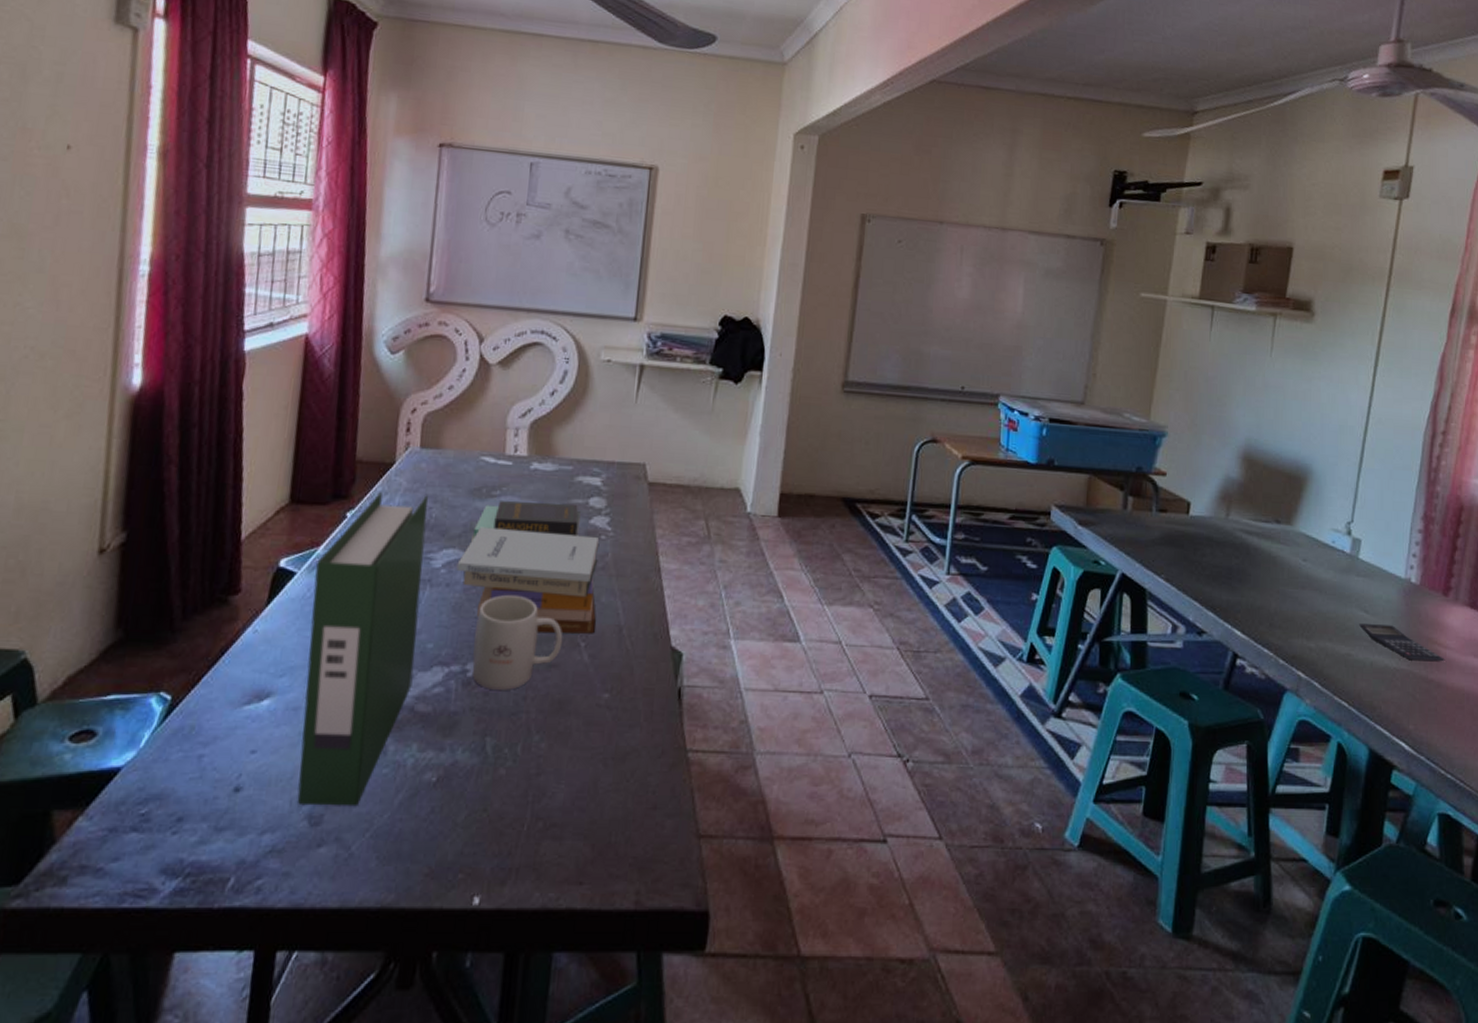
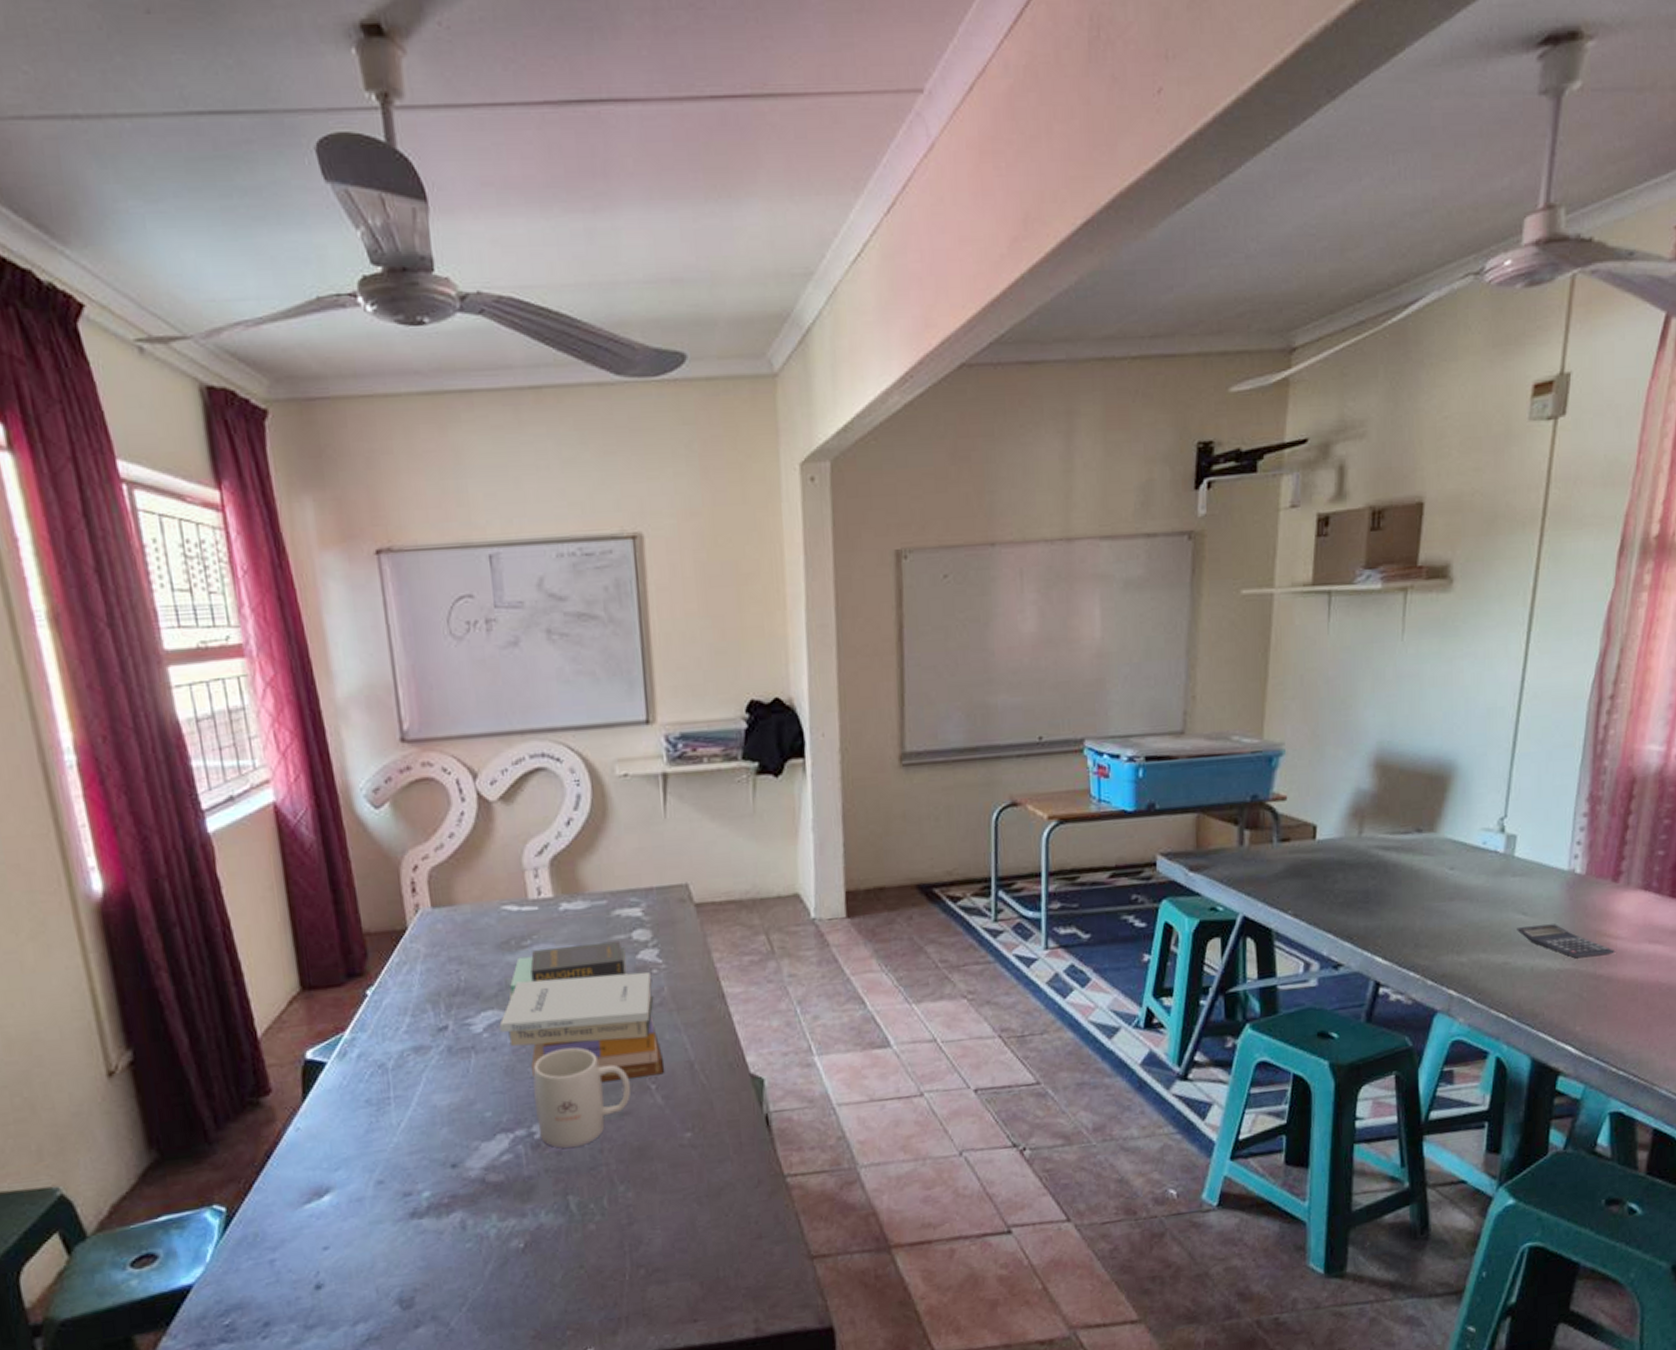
binder: present [297,492,428,806] -> none [346,958,478,1292]

